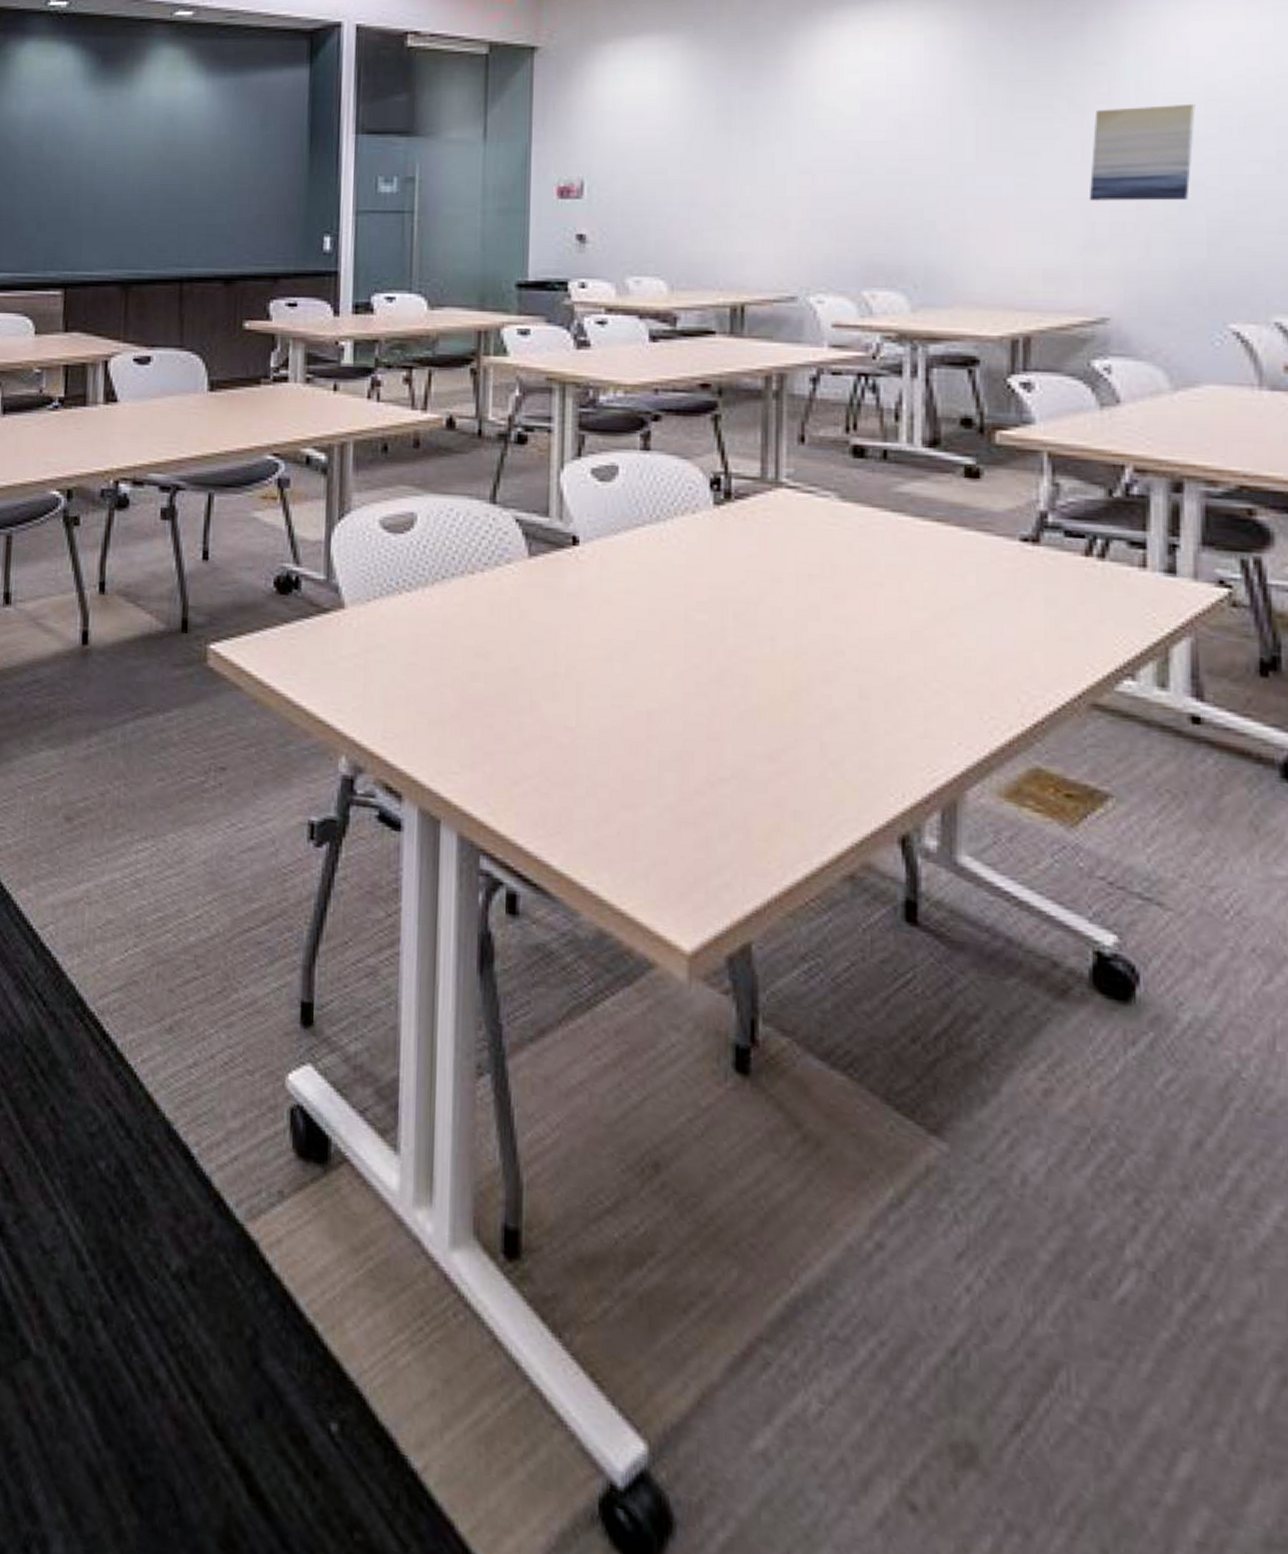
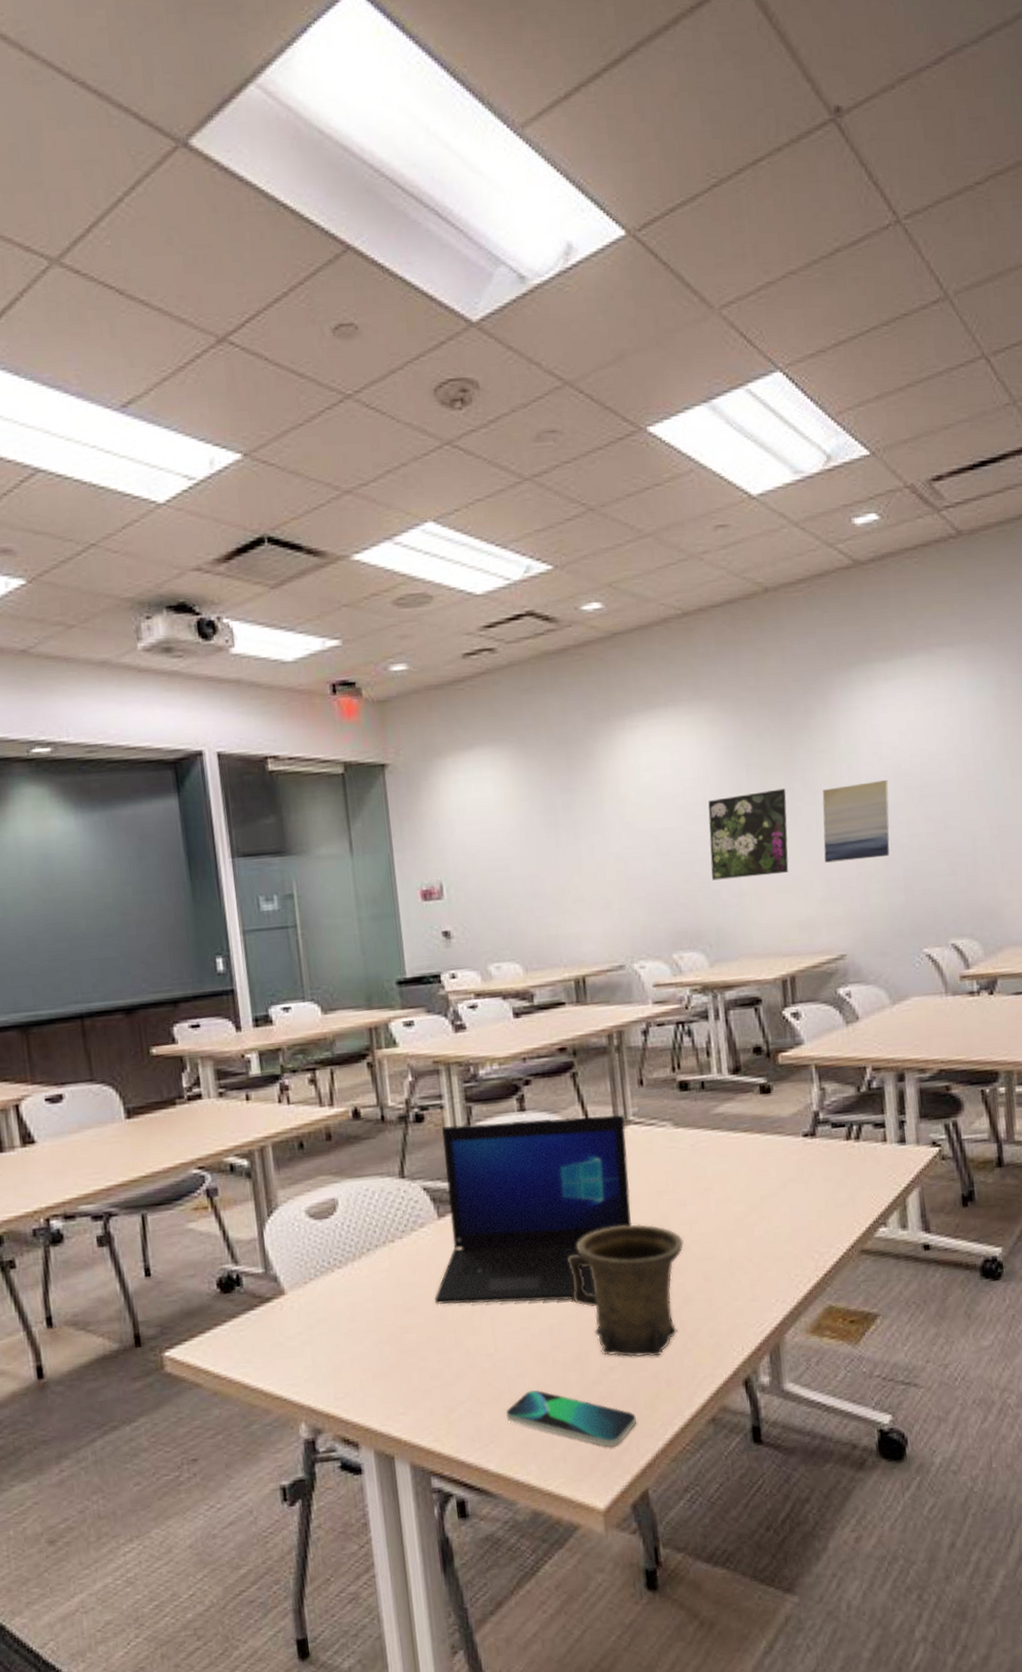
laptop: none [511,453,775,684] -> present [434,1114,632,1305]
smartphone: none [579,782,746,878] -> present [506,1389,636,1447]
mug: none [681,606,836,779] -> present [567,1223,684,1357]
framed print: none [927,105,1042,209] -> present [708,788,789,881]

